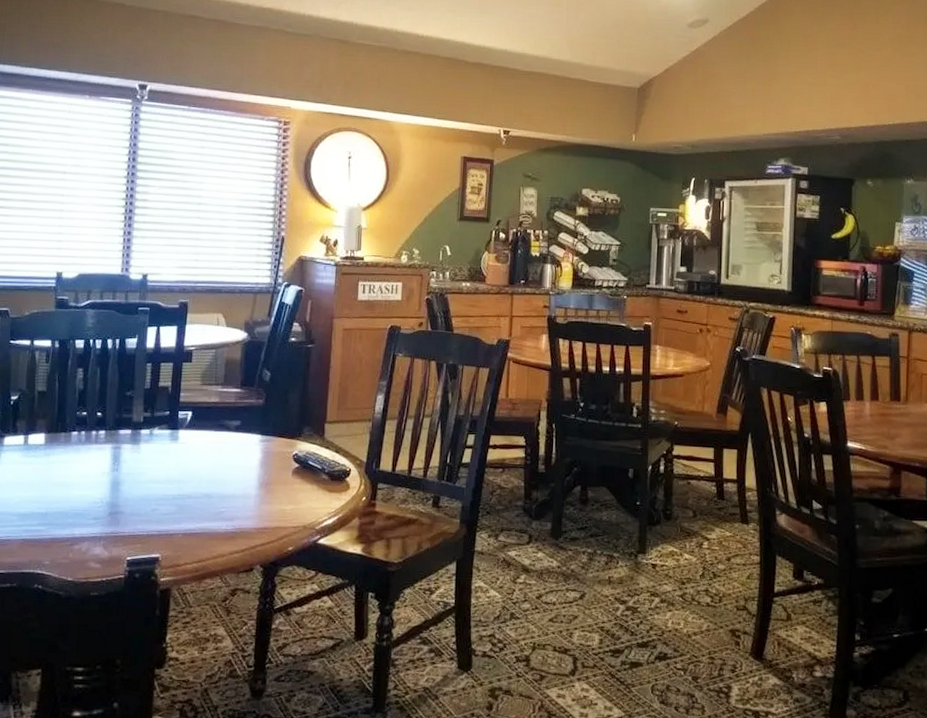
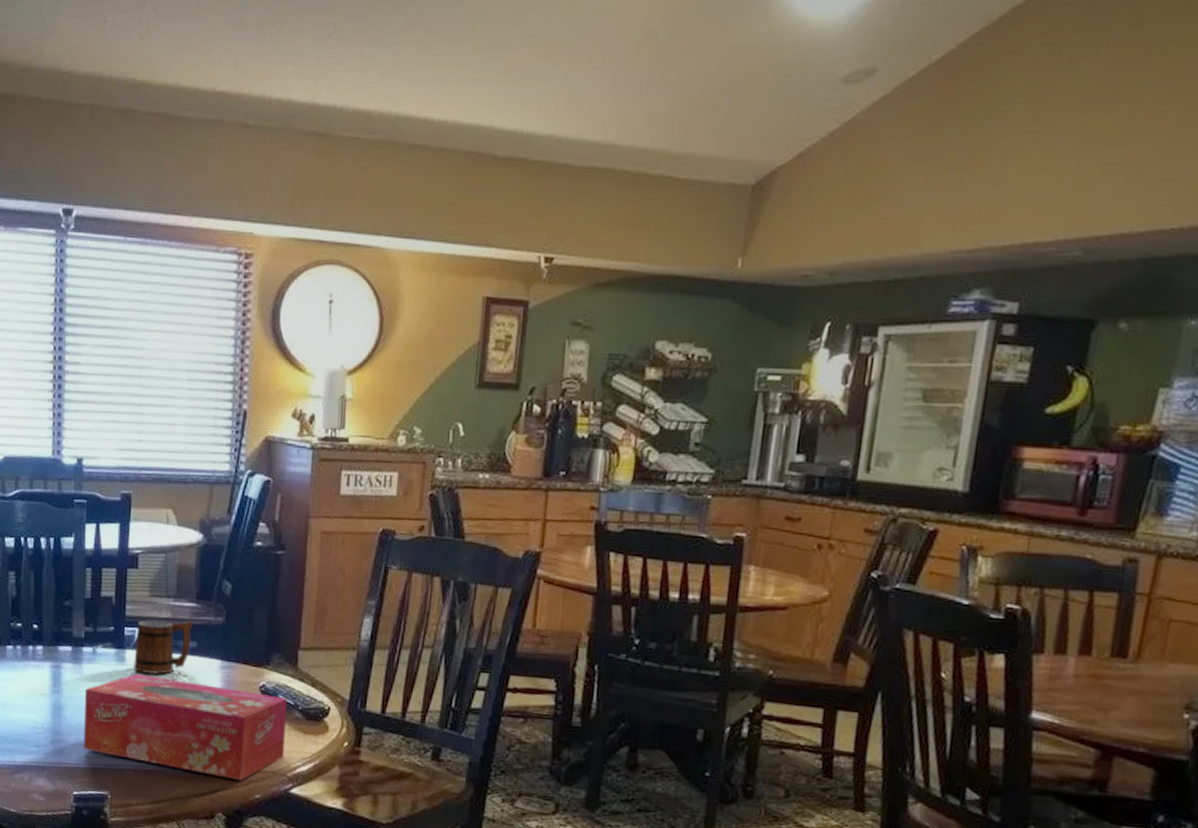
tissue box: none [138,450,316,536] -> present [84,673,288,780]
mug: none [185,403,238,450] -> present [134,619,193,675]

